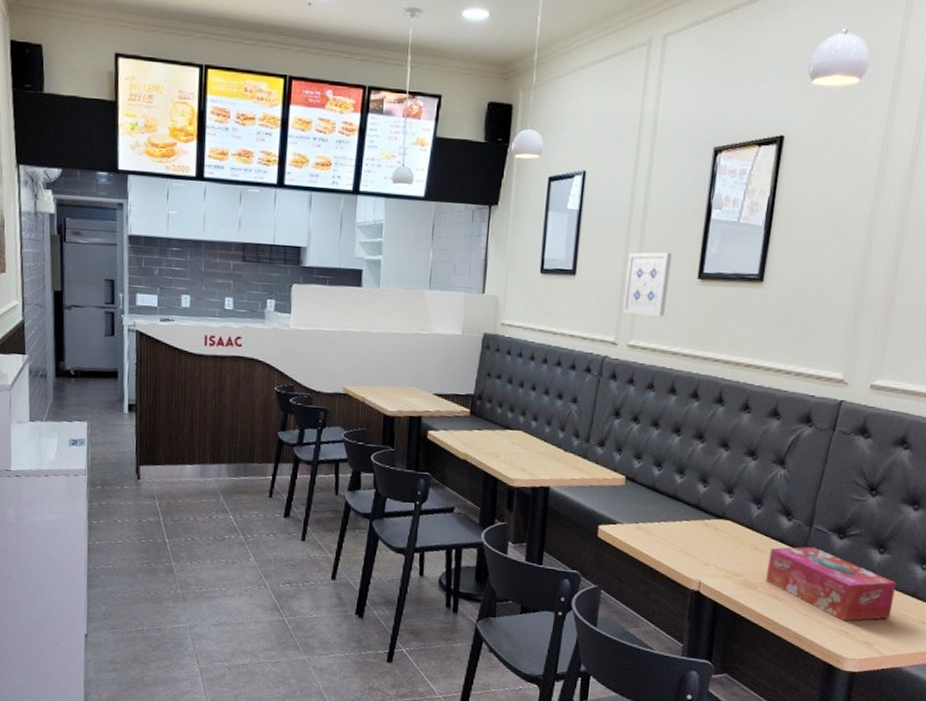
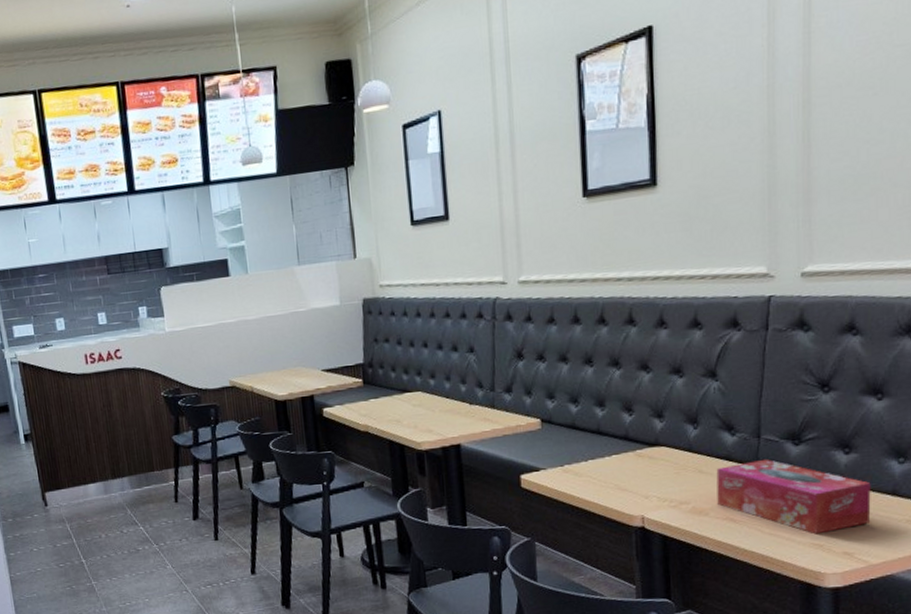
wall art: present [623,252,672,317] -> none [503,175,553,250]

